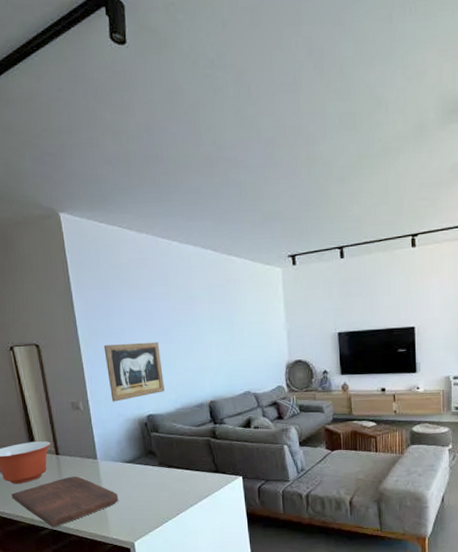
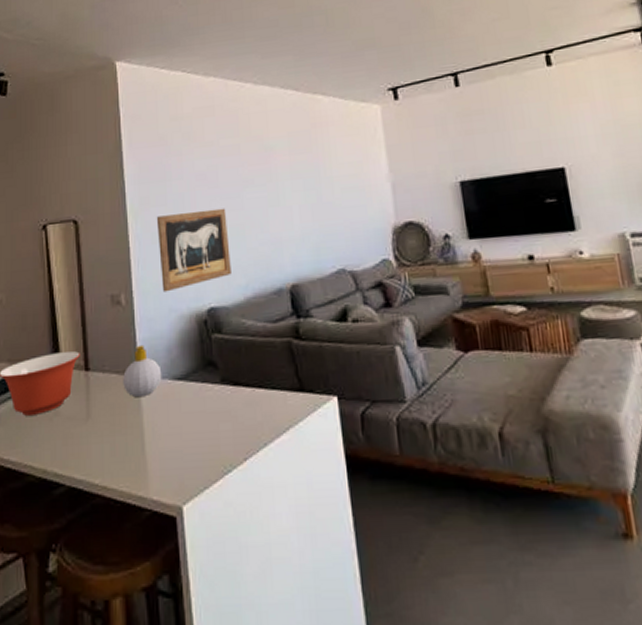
cutting board: present [11,476,119,528] -> none [21,401,164,484]
soap bottle: none [85,438,115,474] -> present [123,344,162,398]

